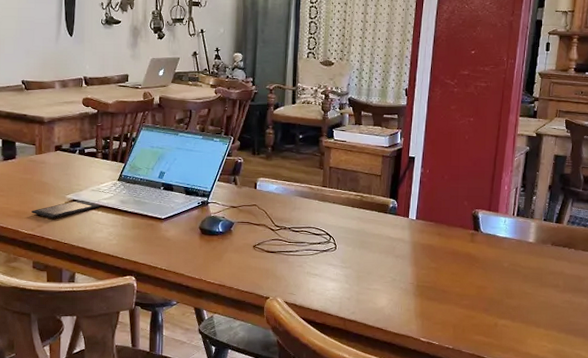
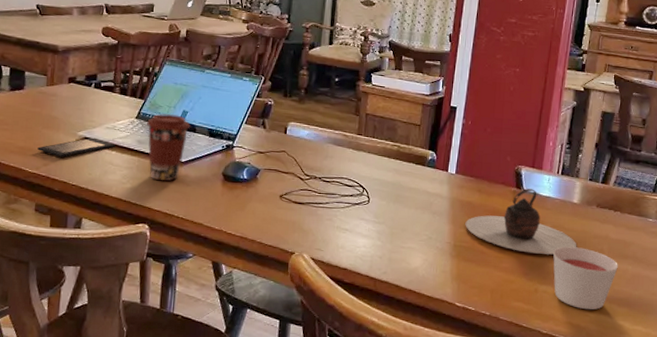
coffee cup: none [128,174,168,237] -> present [147,113,190,181]
teapot: none [427,231,534,291] -> present [465,189,577,255]
candle: none [511,283,574,341] -> present [553,246,618,310]

